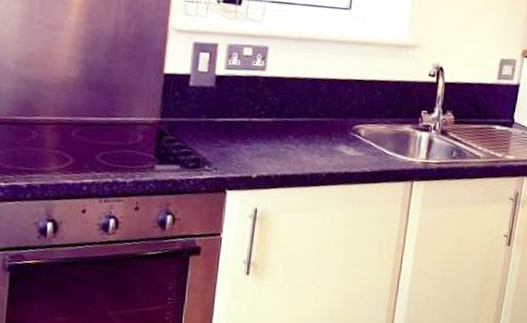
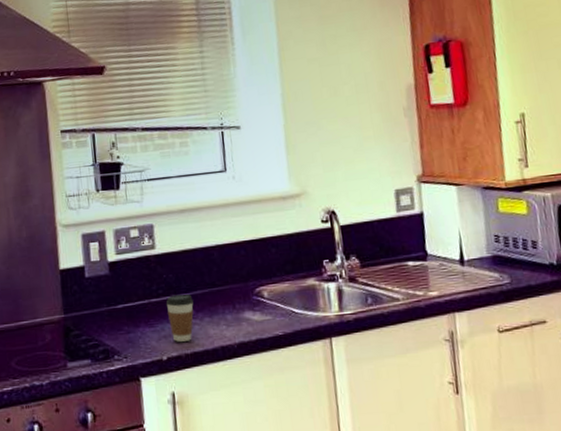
coffee cup: none [265,118,293,164] -> present [166,294,194,343]

